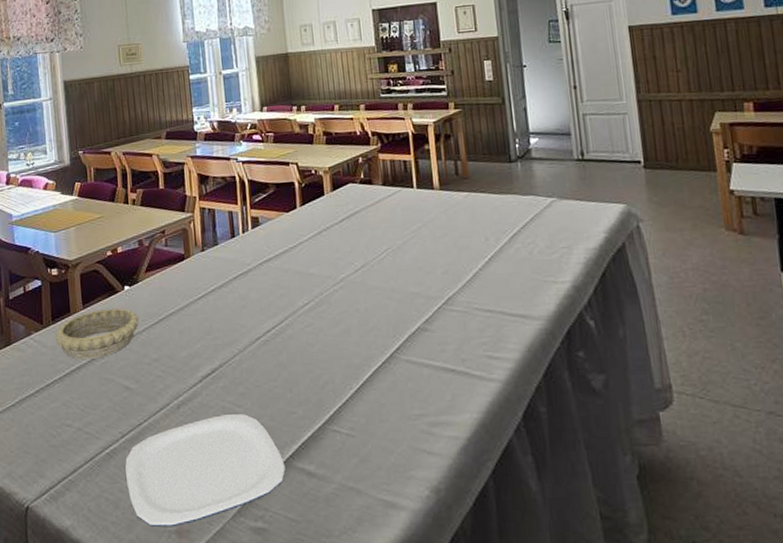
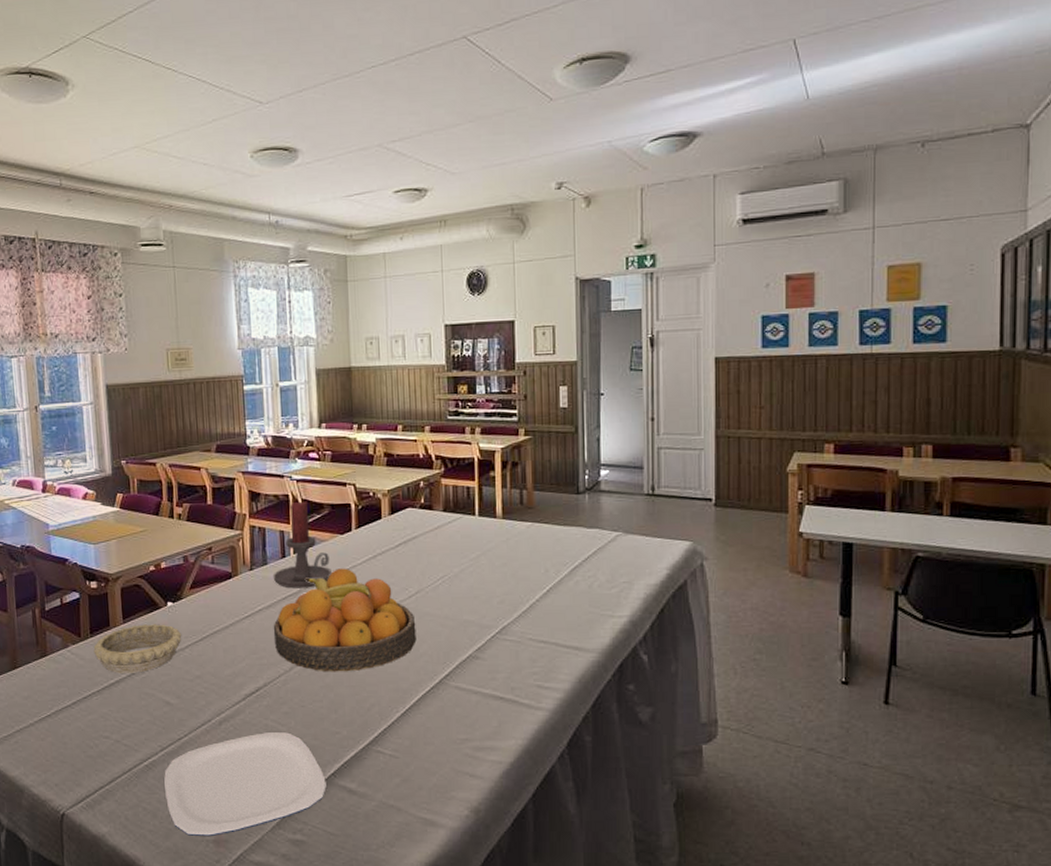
candle holder: none [223,181,280,268] -> present [273,501,332,589]
fruit bowl: none [226,245,365,351] -> present [273,568,417,672]

